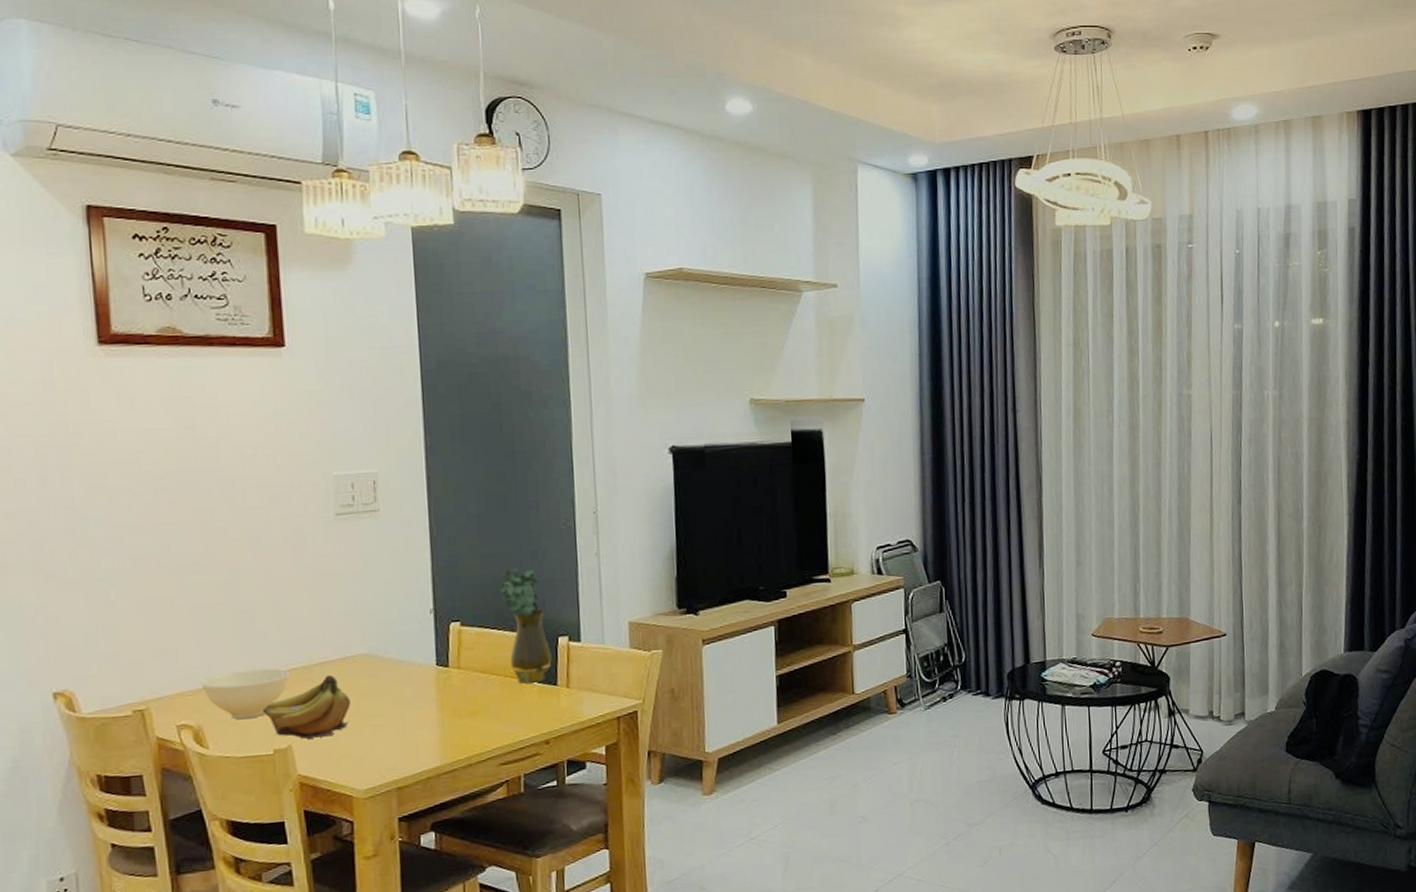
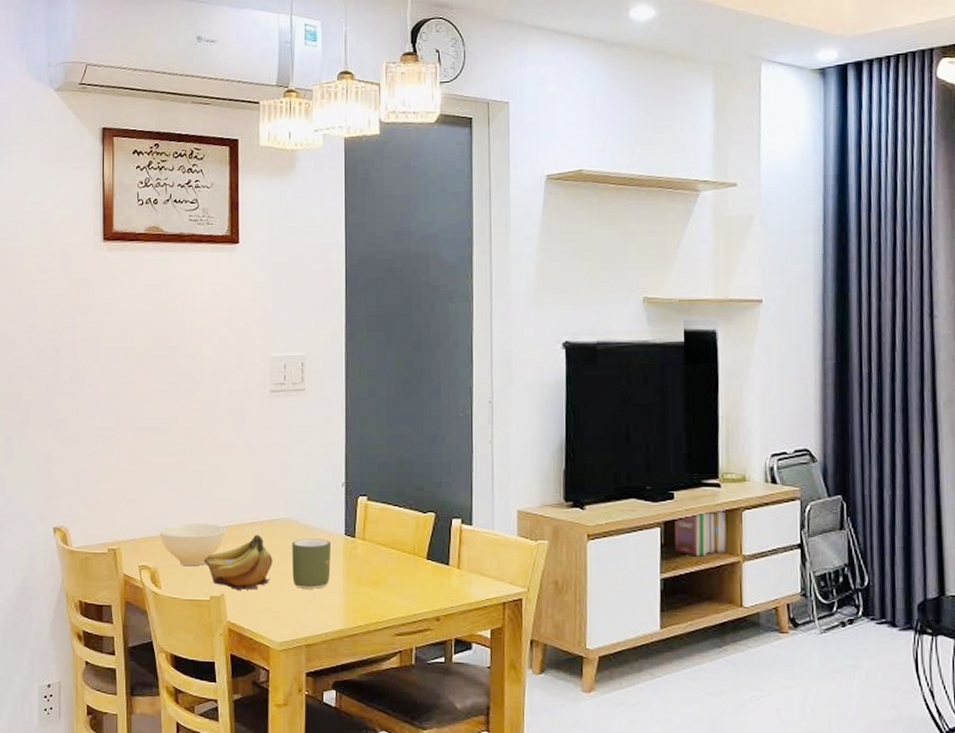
mug: none [373,672,422,728] -> present [292,538,332,589]
vase: present [498,565,552,684] -> none [401,446,445,560]
books: none [788,605,838,651] -> present [674,511,727,557]

